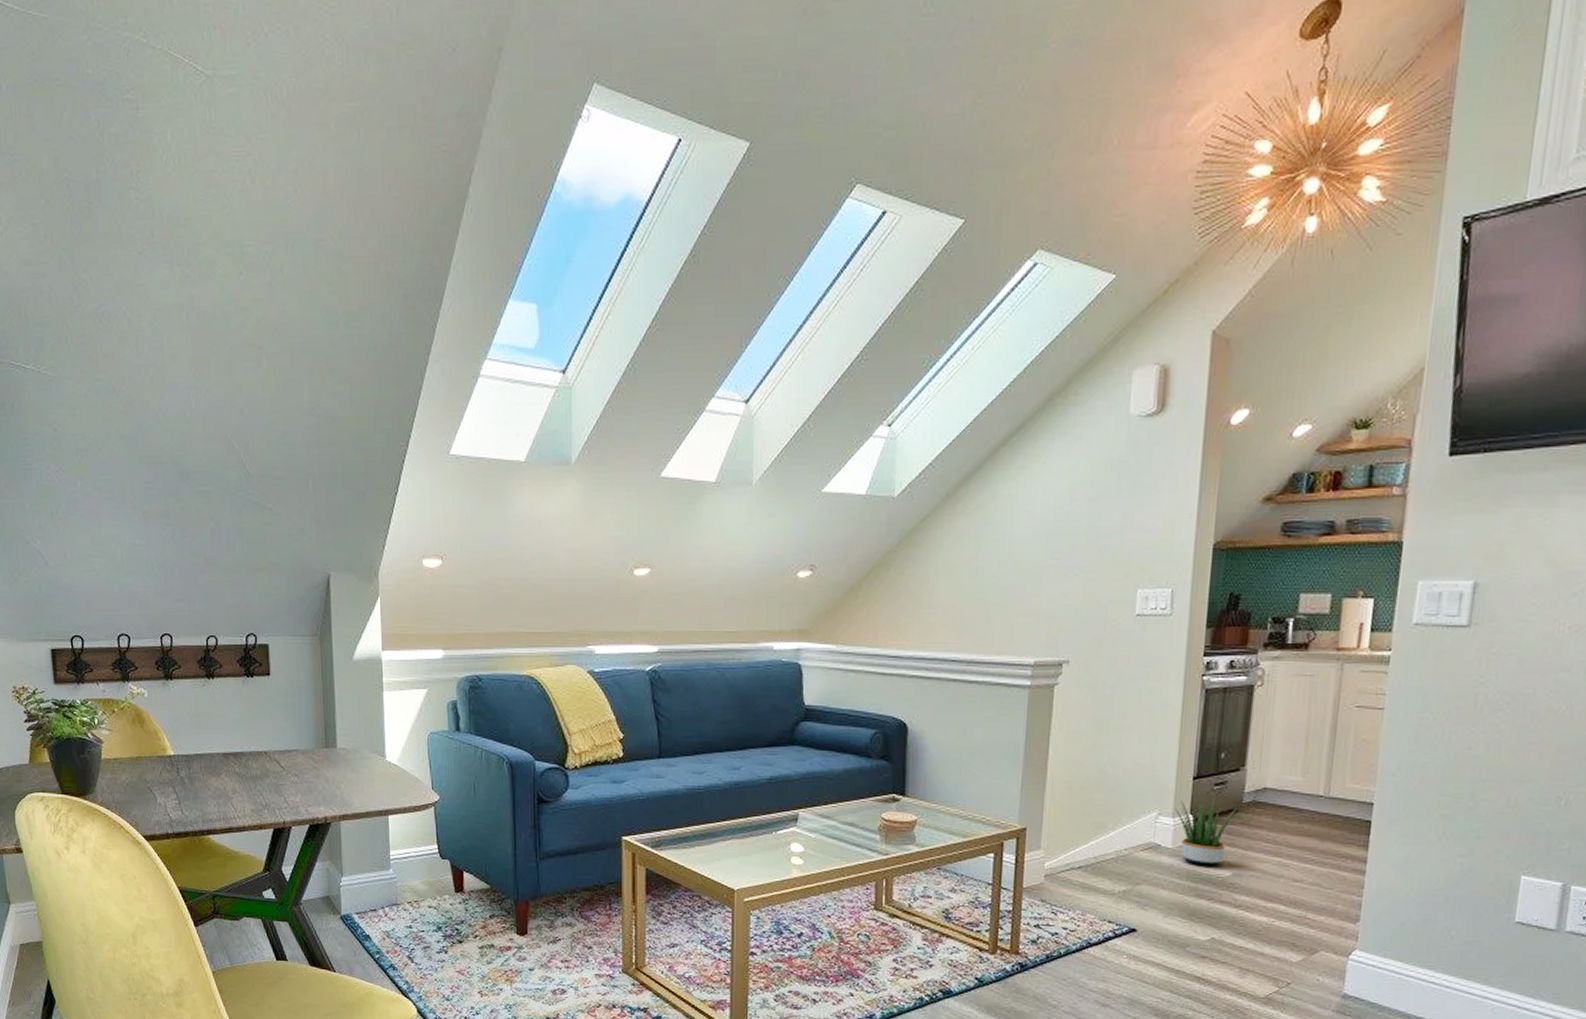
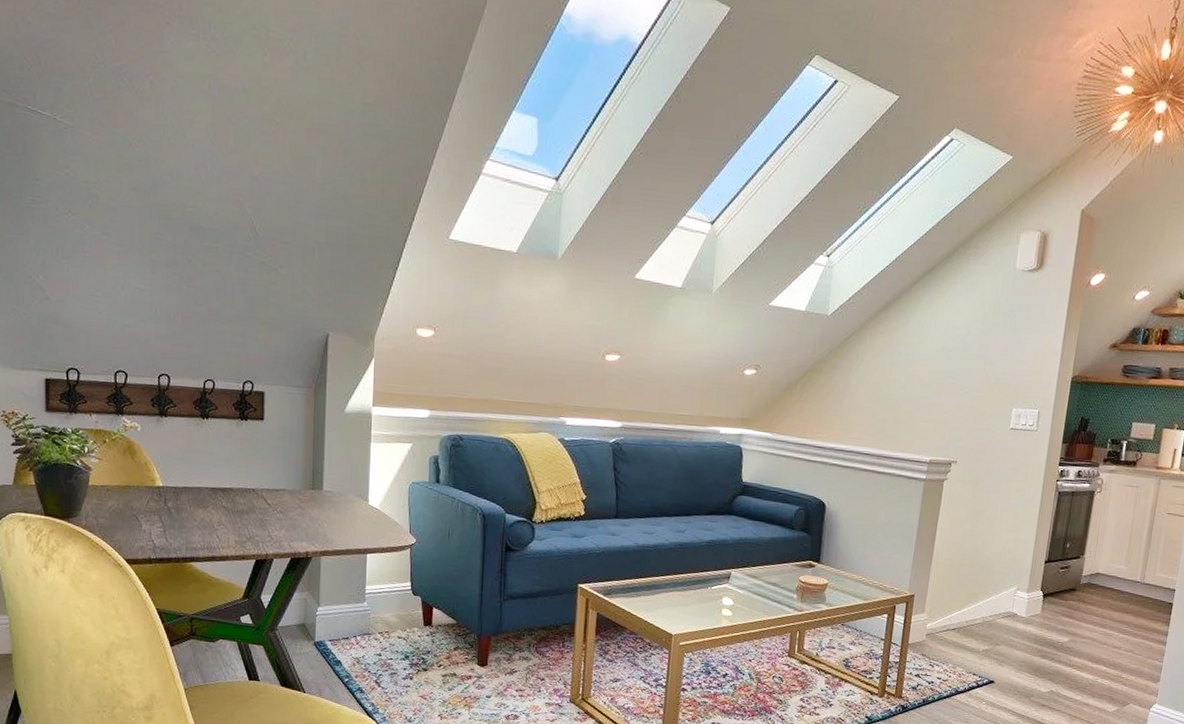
potted plant: present [1174,797,1237,866] -> none [1029,577,1076,633]

